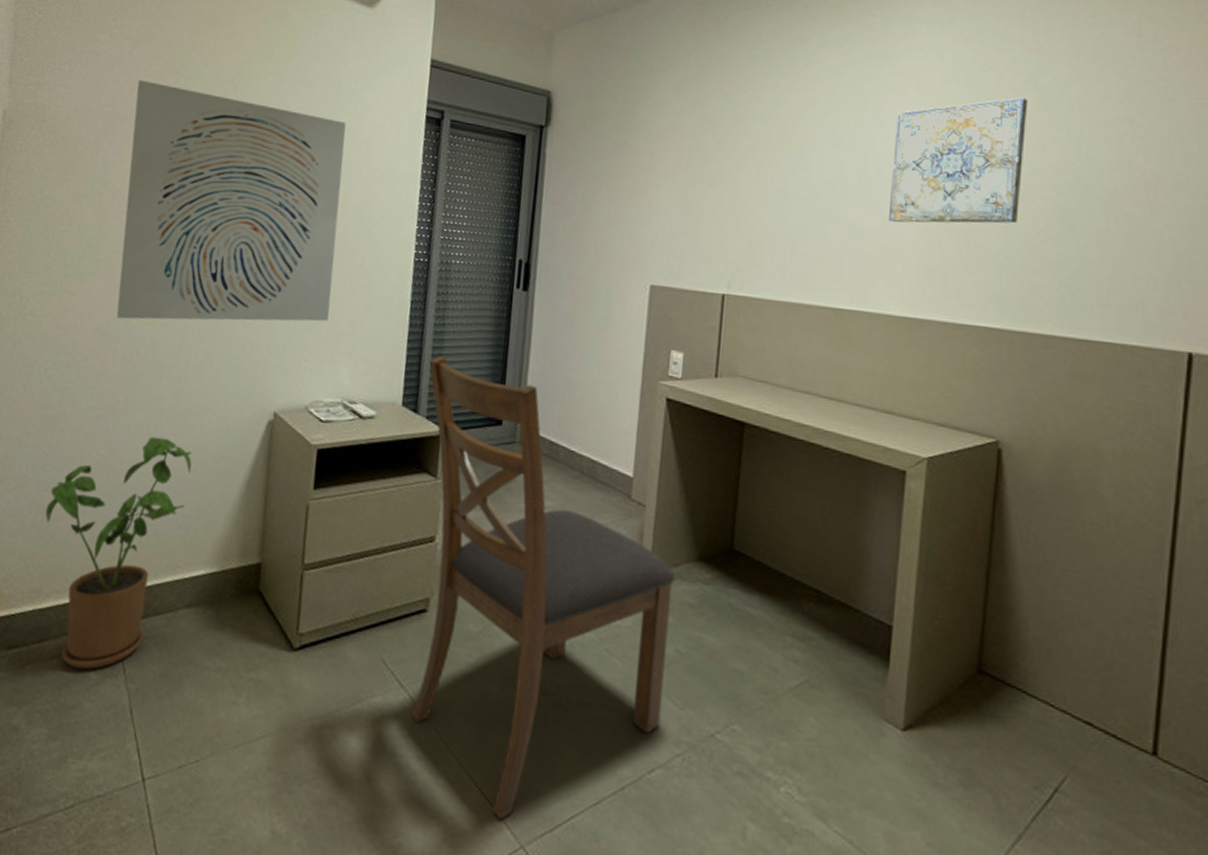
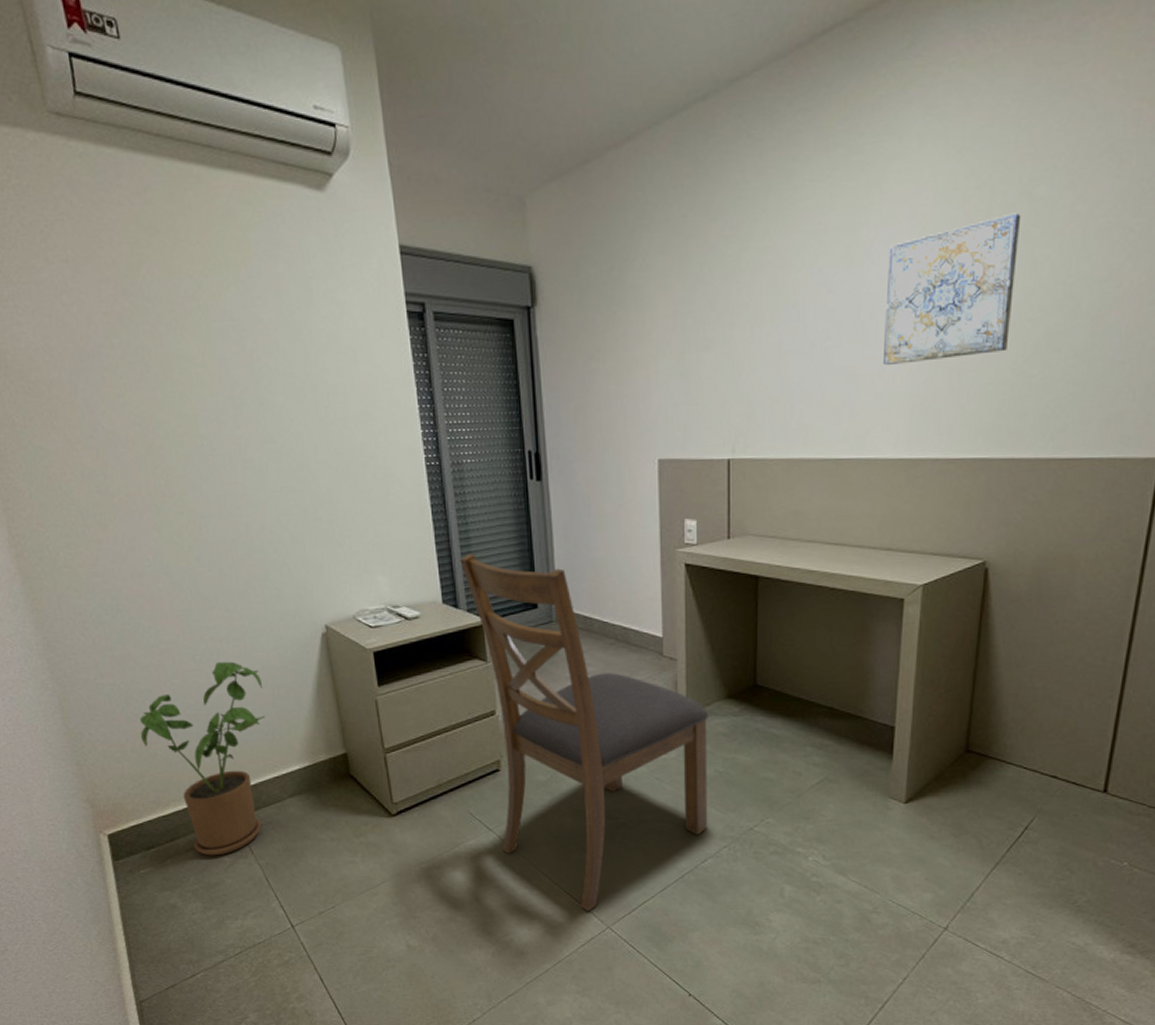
wall art: present [116,79,346,322] -> none [92,307,356,560]

